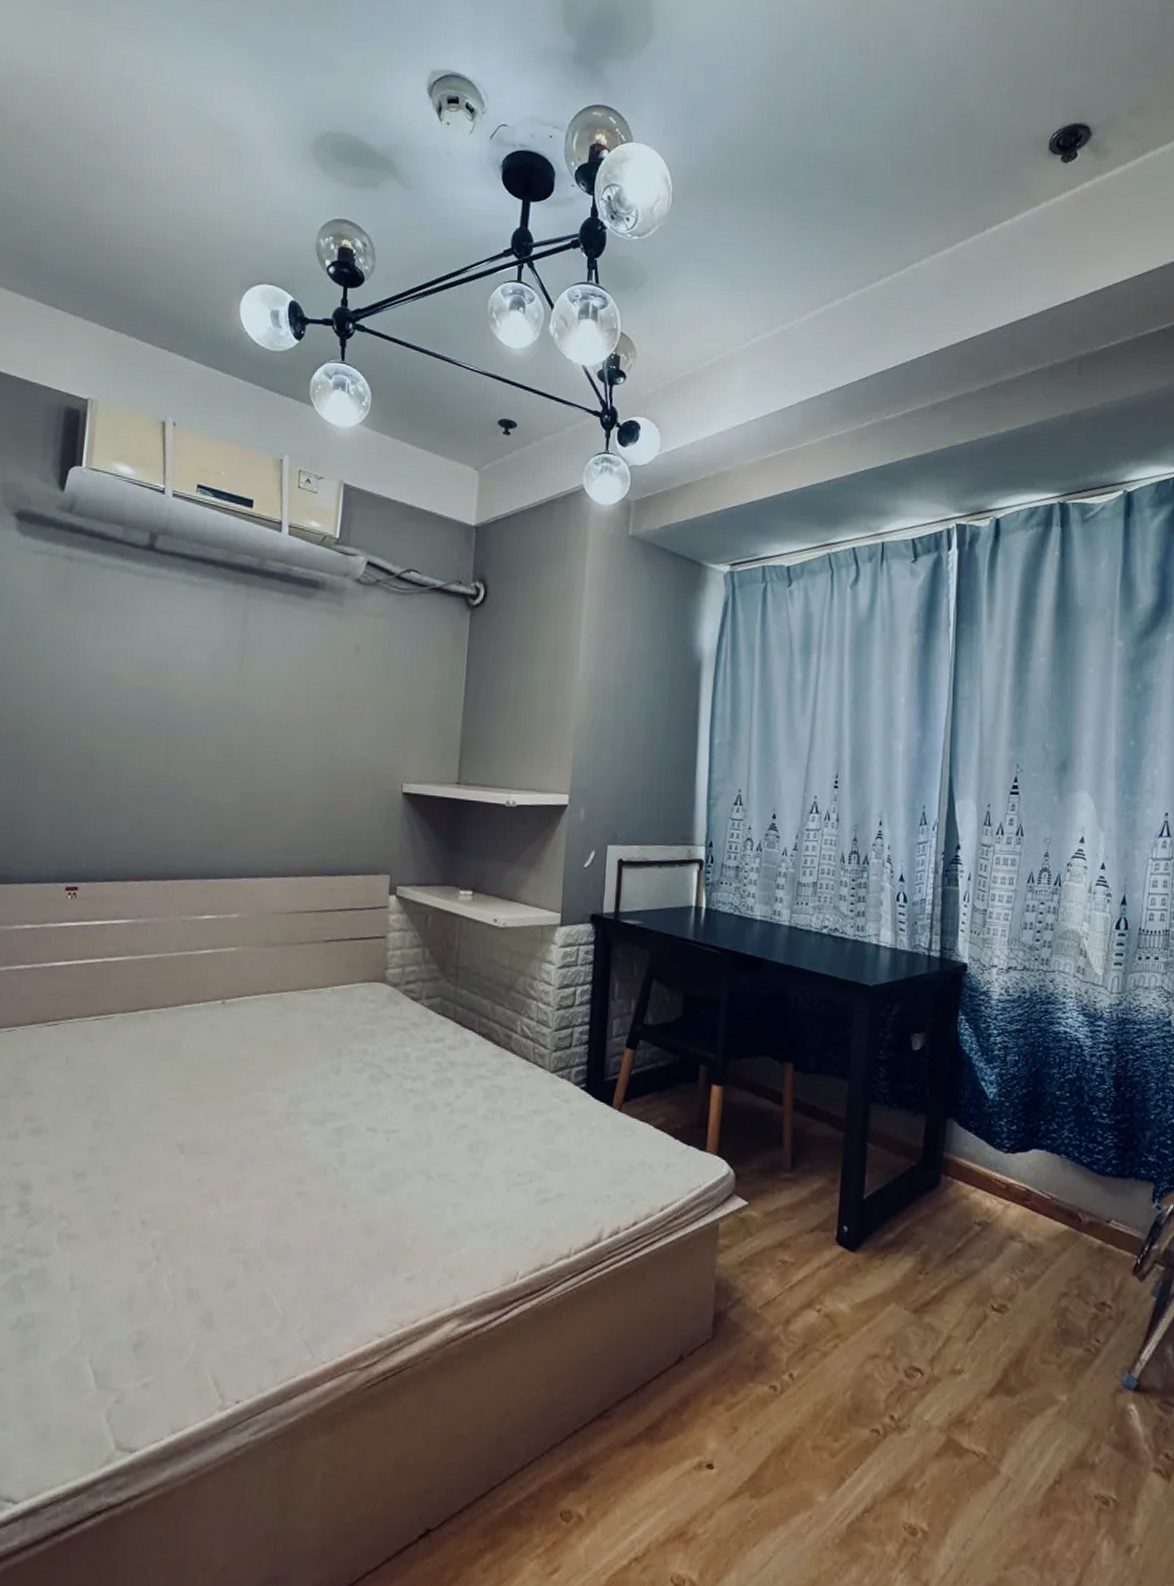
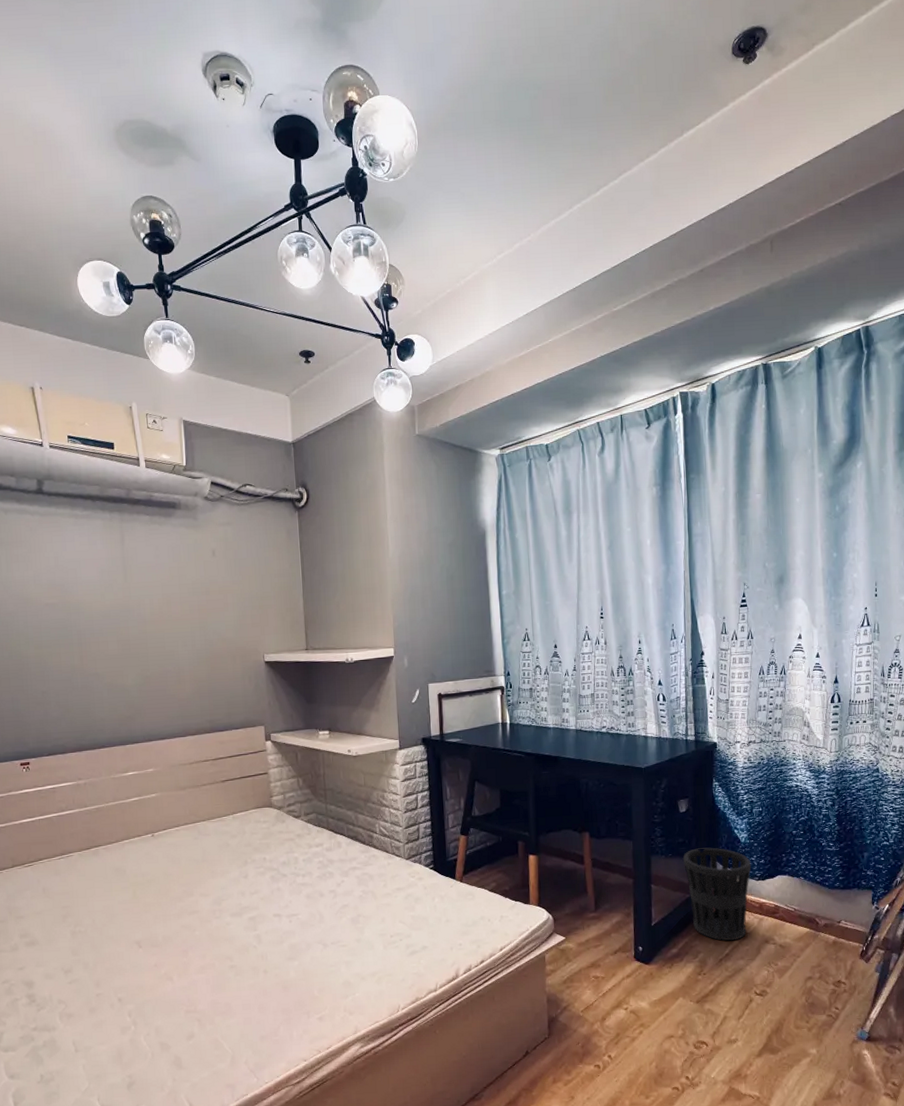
wastebasket: none [912,1100,1000,1232] -> present [683,847,752,941]

